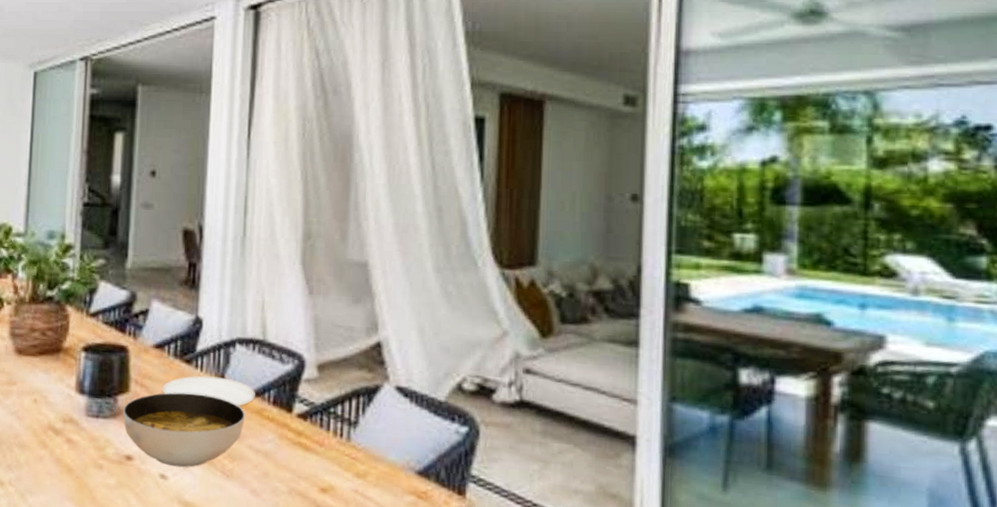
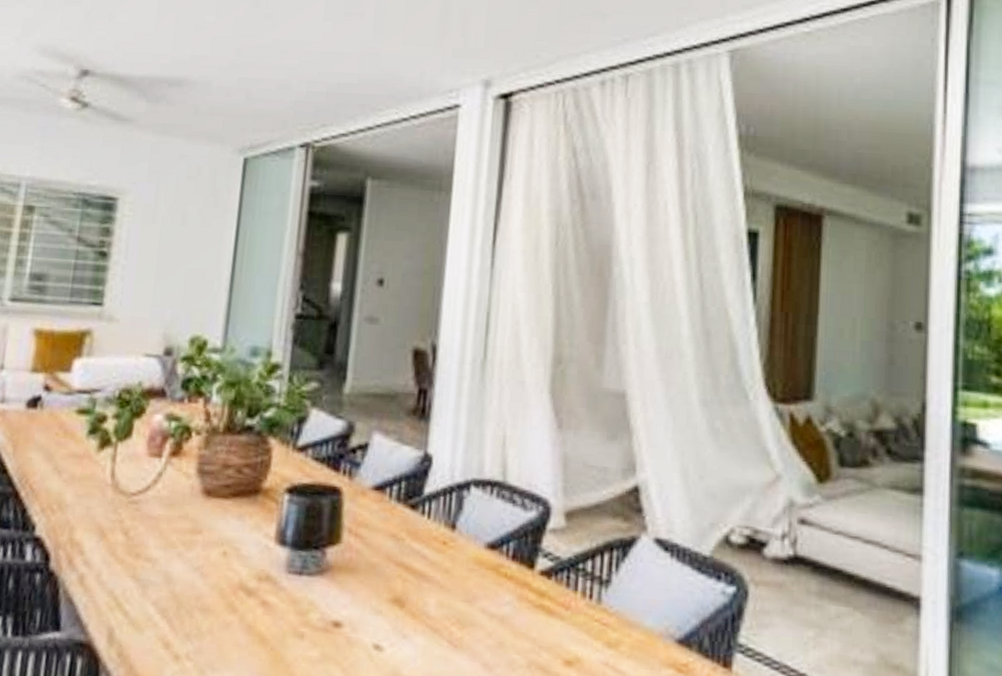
soup bowl: present [123,392,246,468] -> none [332,544,480,636]
plate: present [162,376,255,406] -> none [381,524,492,561]

